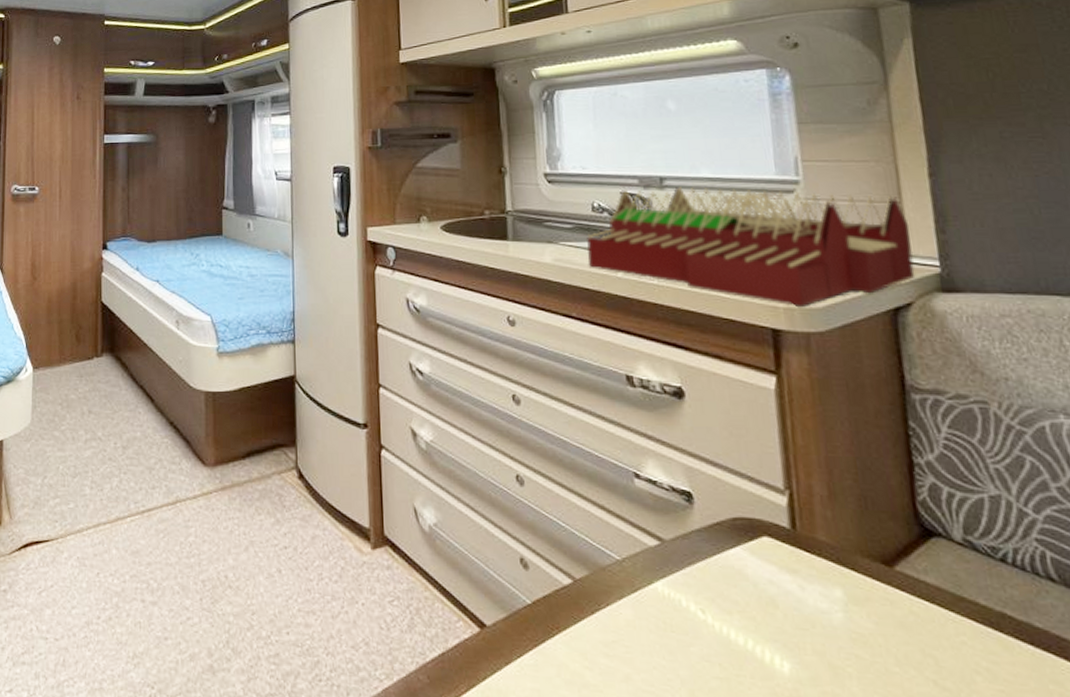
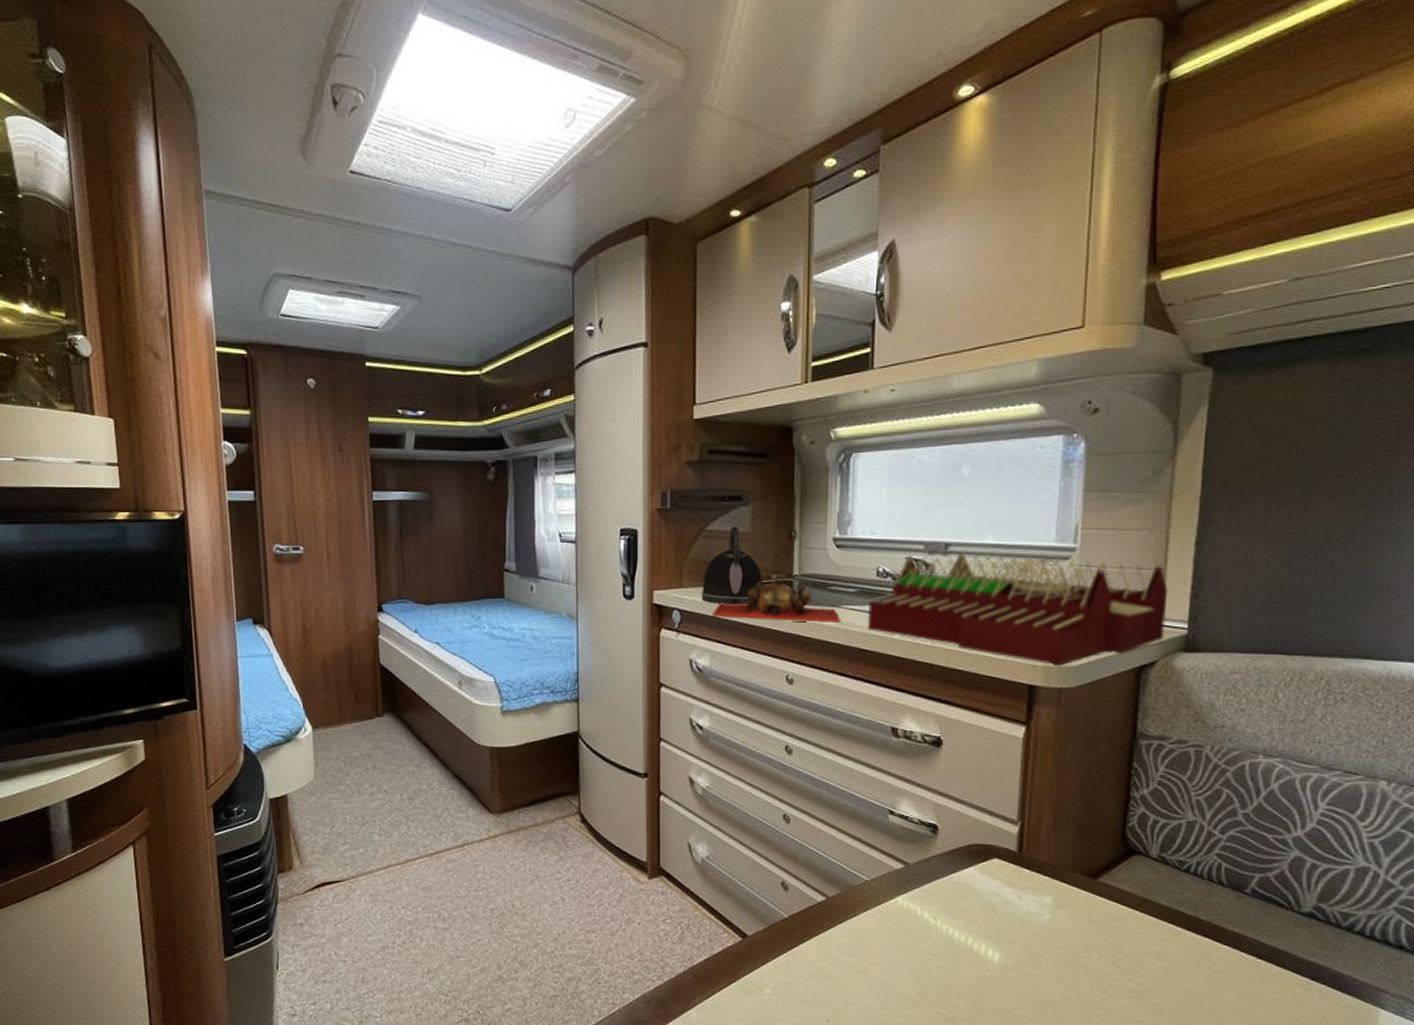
kettle: none [415,162,476,241] -> present [701,526,762,604]
cutting board: none [426,218,561,261] -> present [711,582,842,624]

